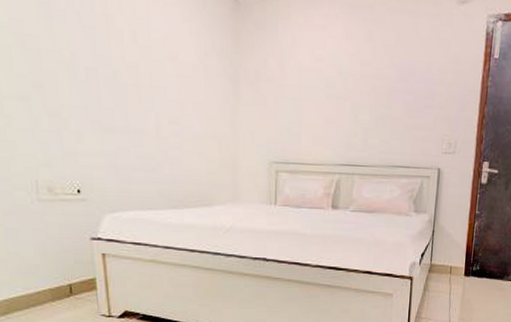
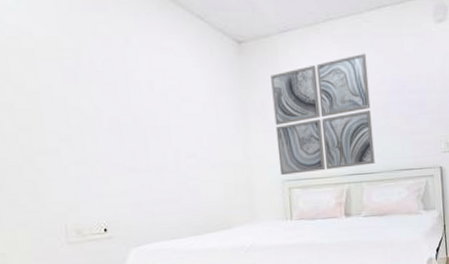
wall art: none [268,29,376,157] -> present [271,53,375,175]

